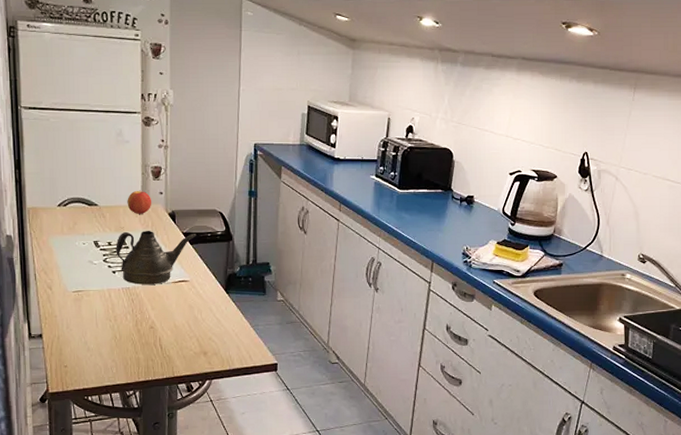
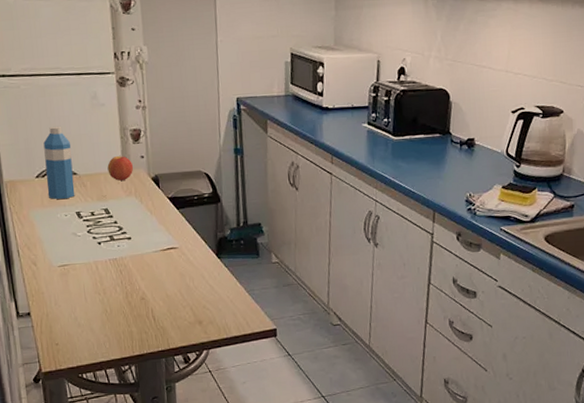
water bottle: none [68,159,94,228] -> present [43,126,75,199]
teapot: present [116,230,197,285] -> none [99,197,183,255]

